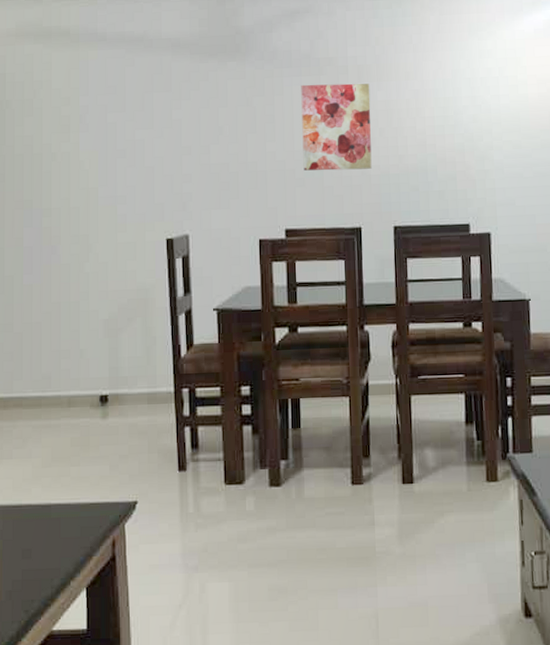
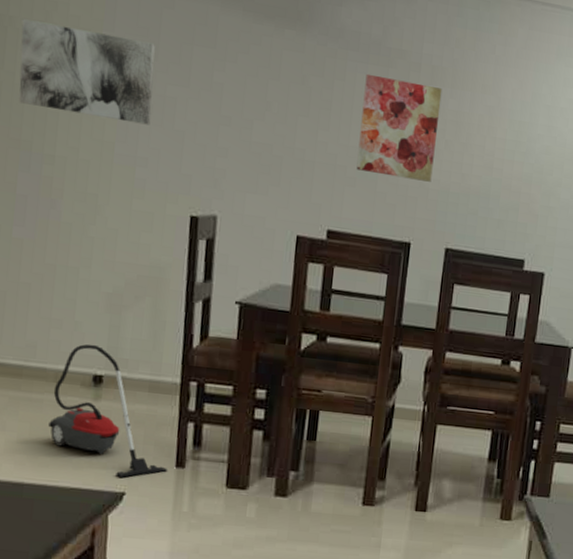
wall art: none [16,98,125,170] -> present [19,19,155,126]
vacuum cleaner: none [67,367,172,487] -> present [48,344,168,477]

